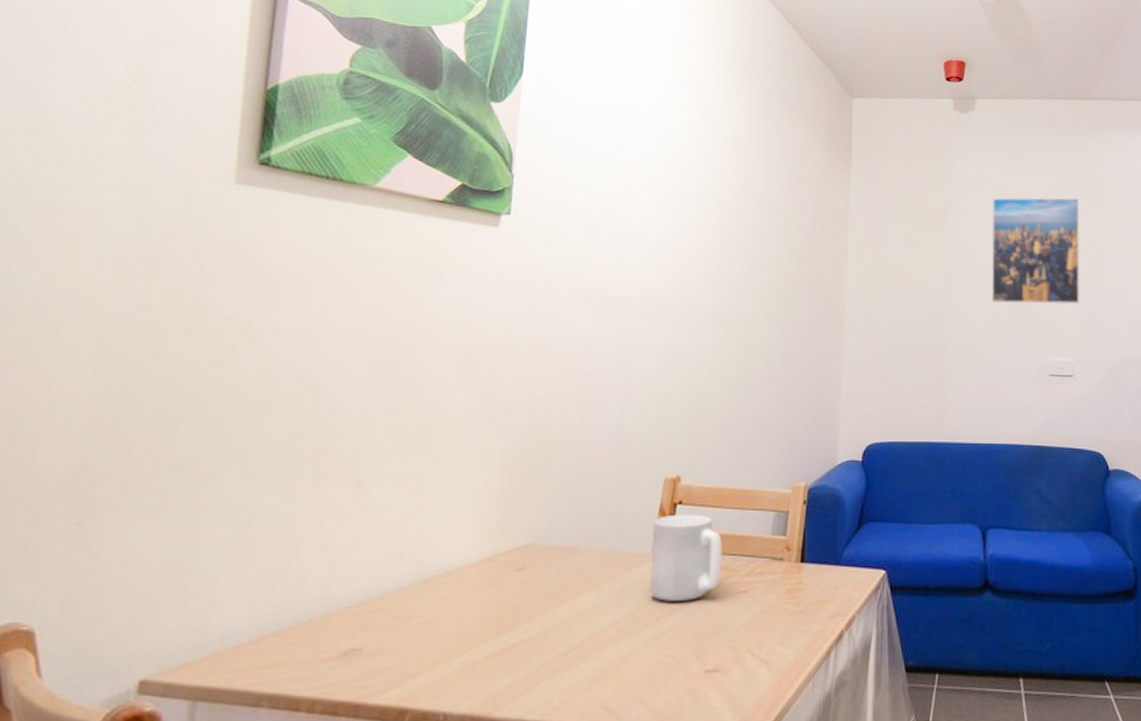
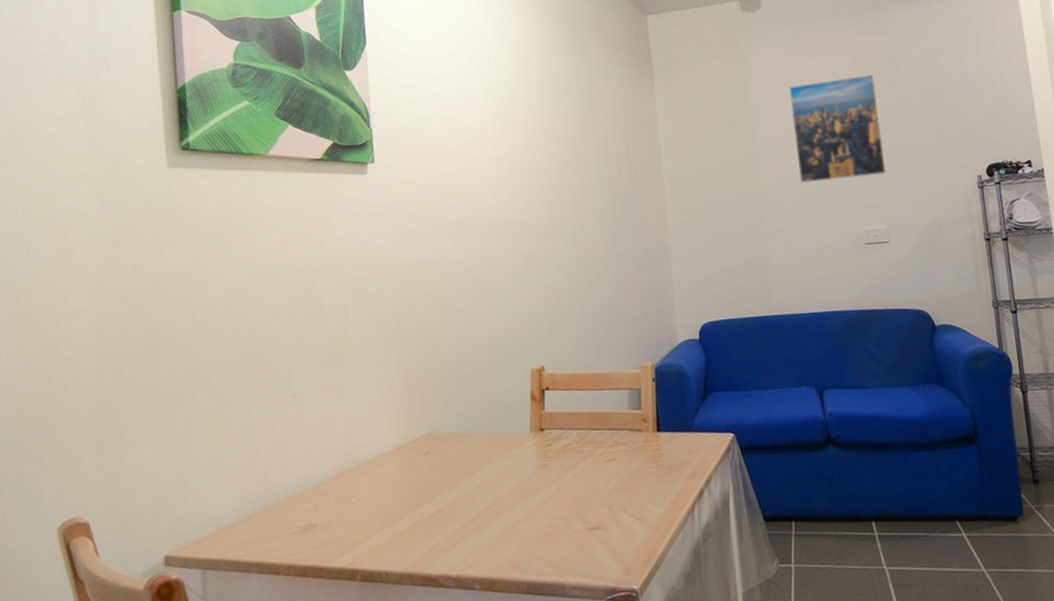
mug: present [650,514,723,601] -> none [527,397,590,472]

